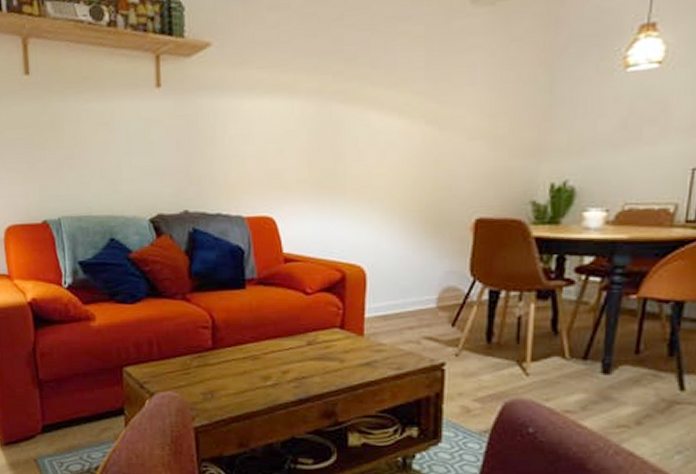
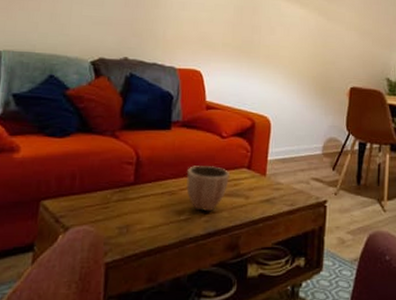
decorative bowl: none [268,327,319,377] -> present [186,166,230,212]

